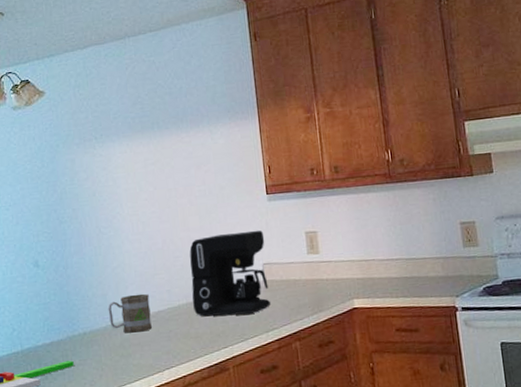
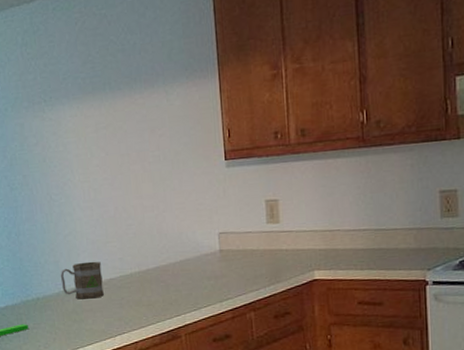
coffee maker: present [189,230,270,317] -> none [142,197,225,285]

